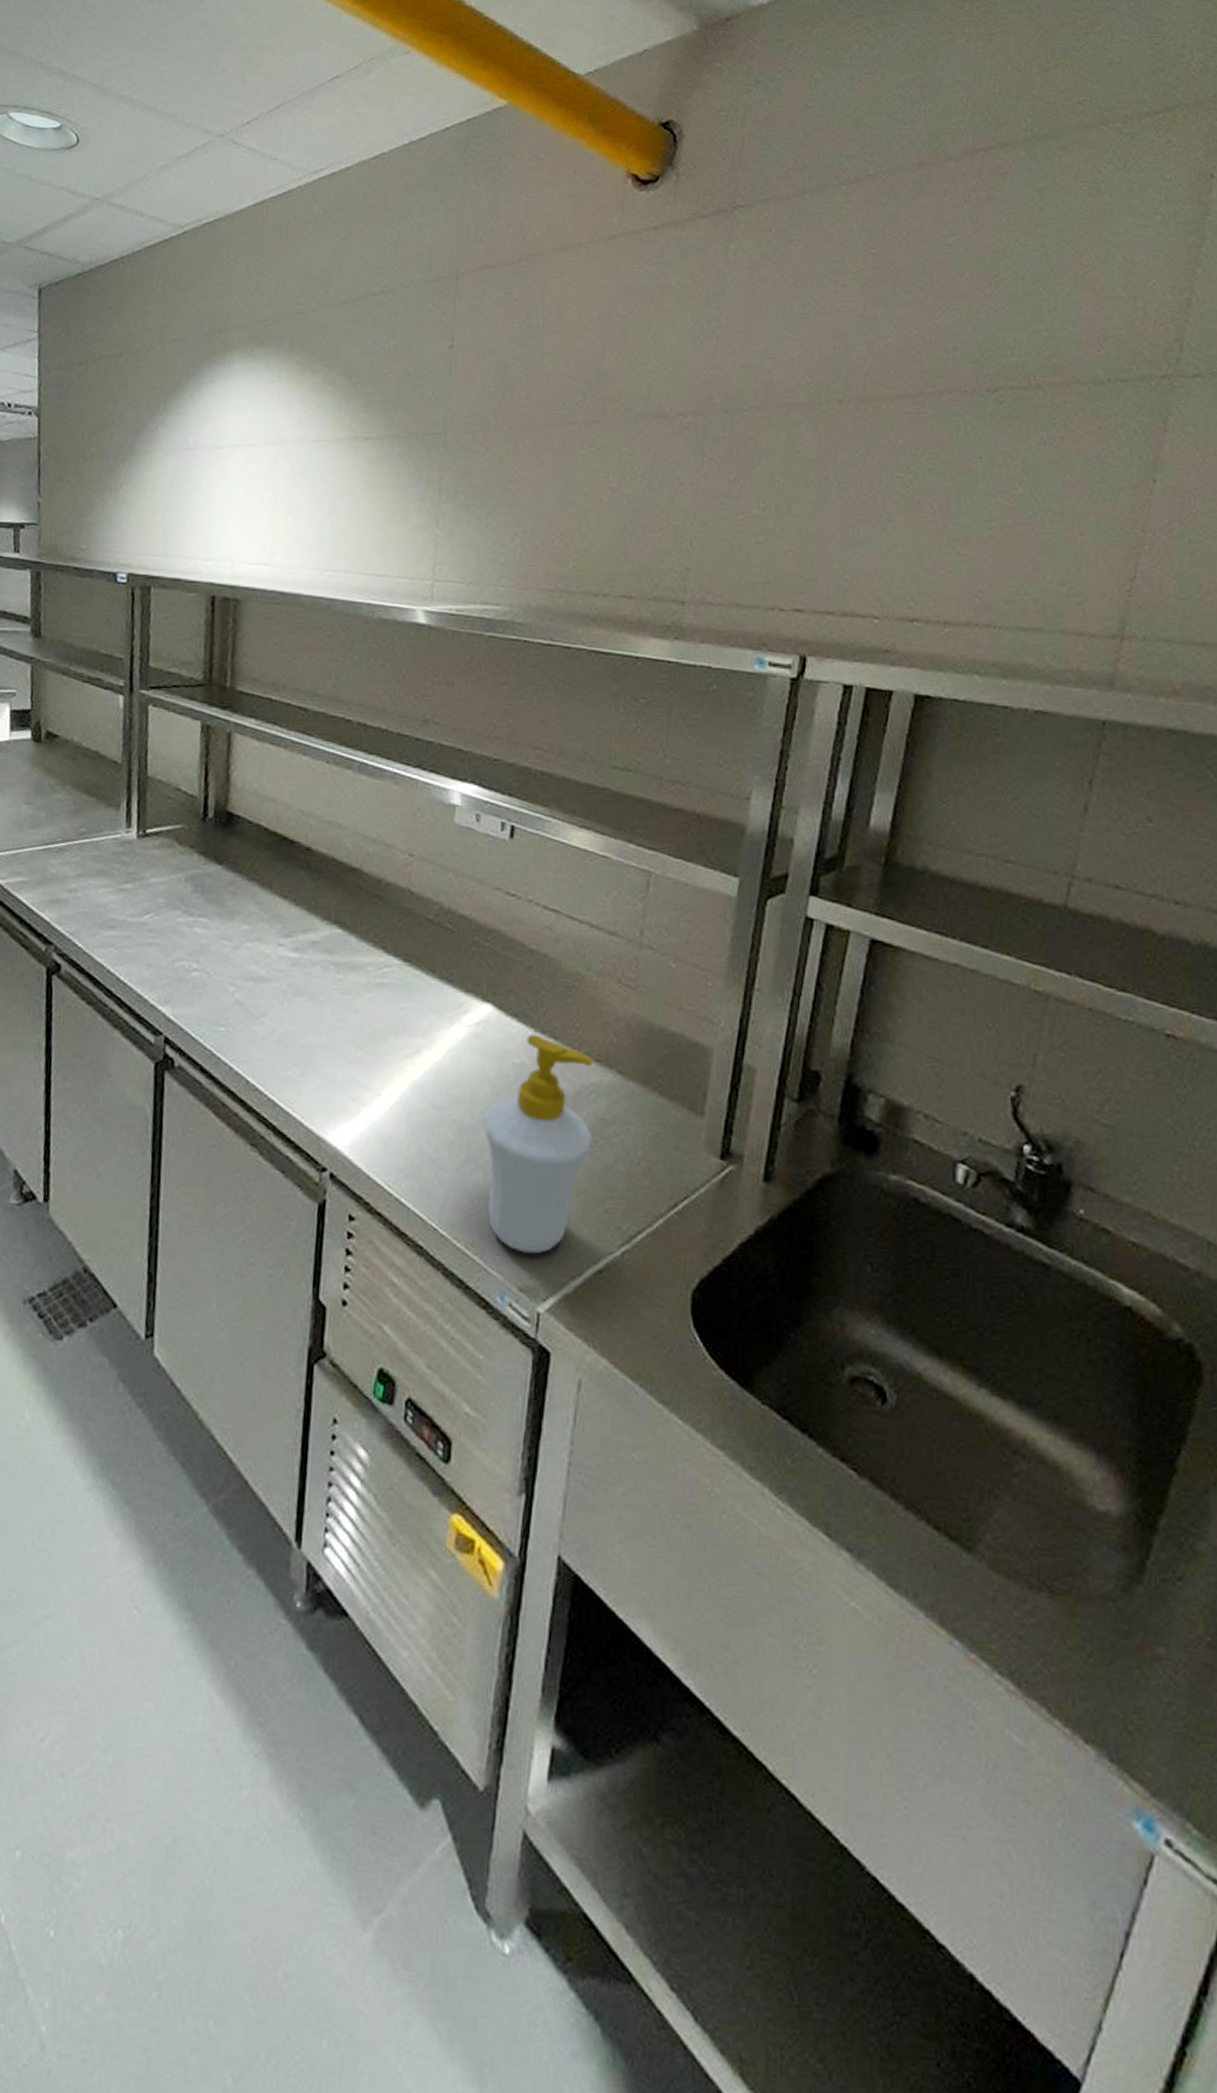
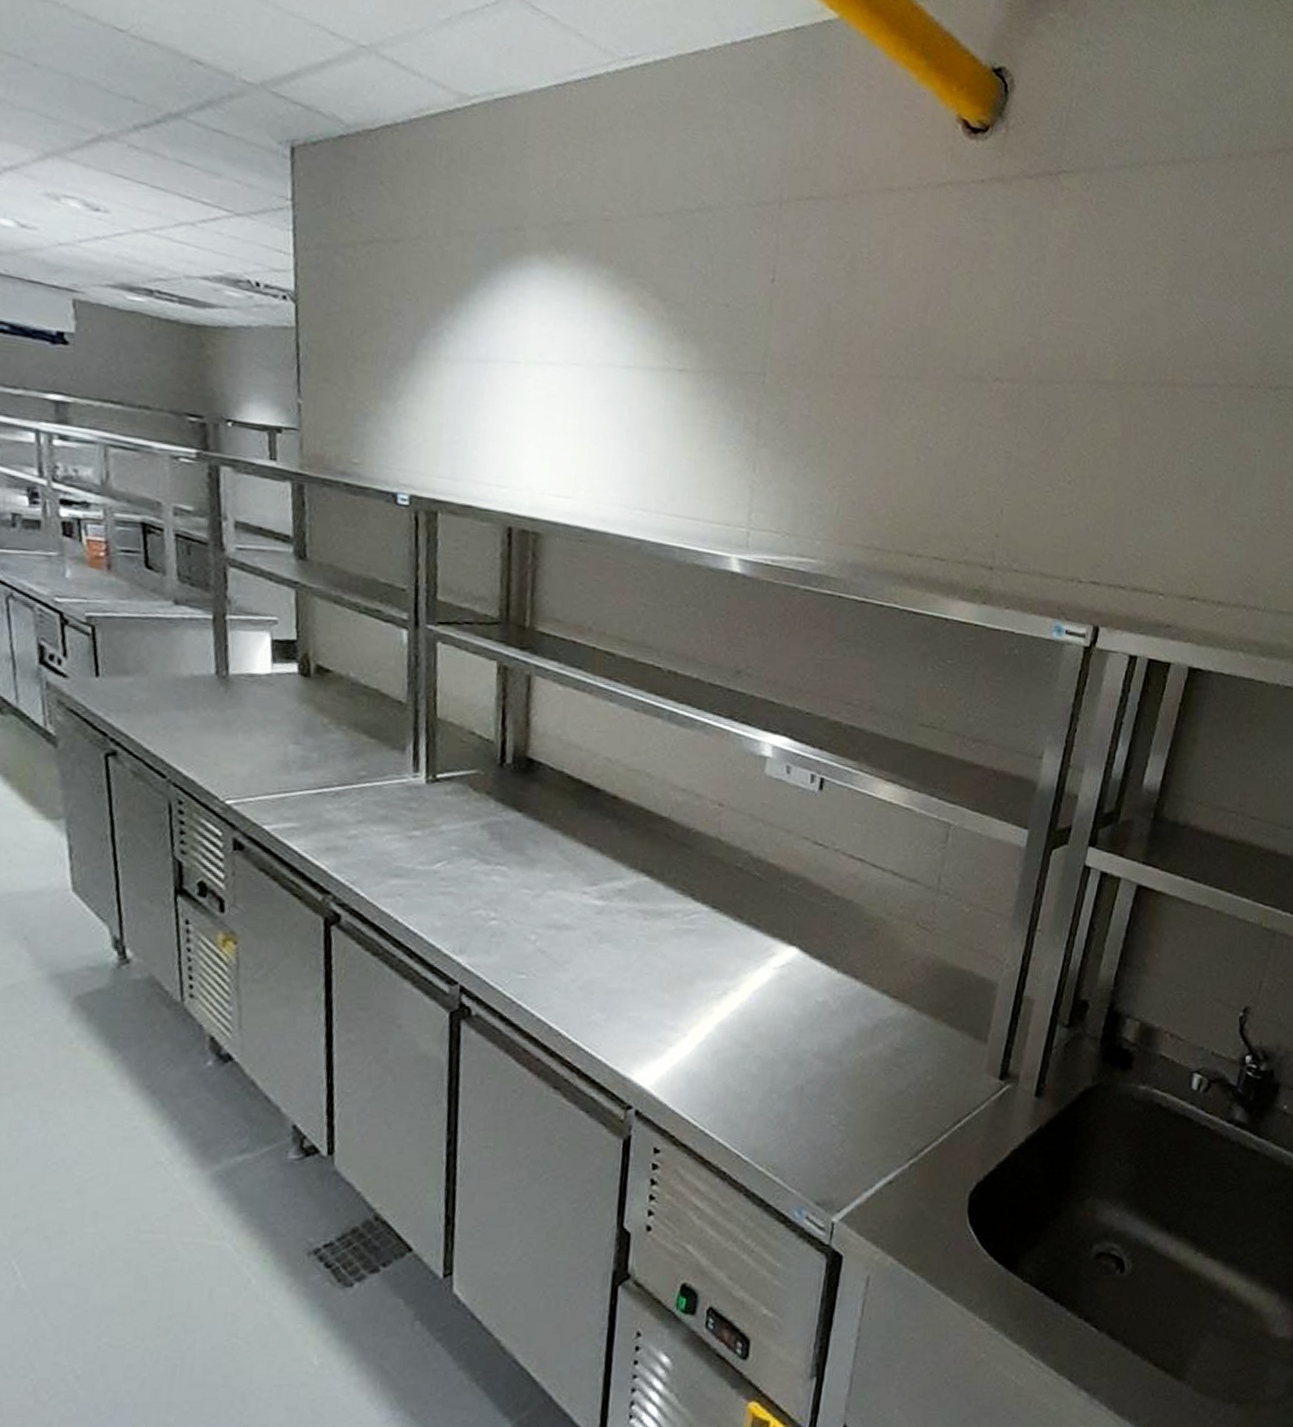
soap bottle: present [484,1034,594,1254] -> none [787,974,891,1172]

